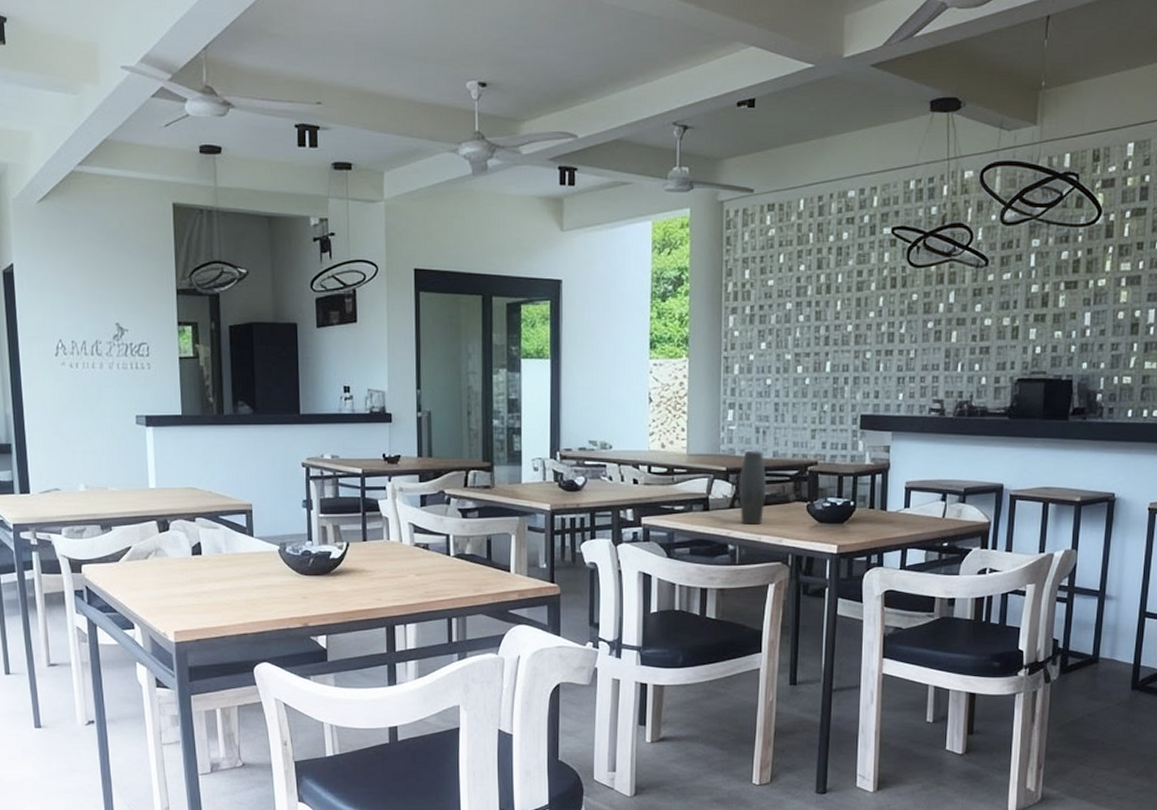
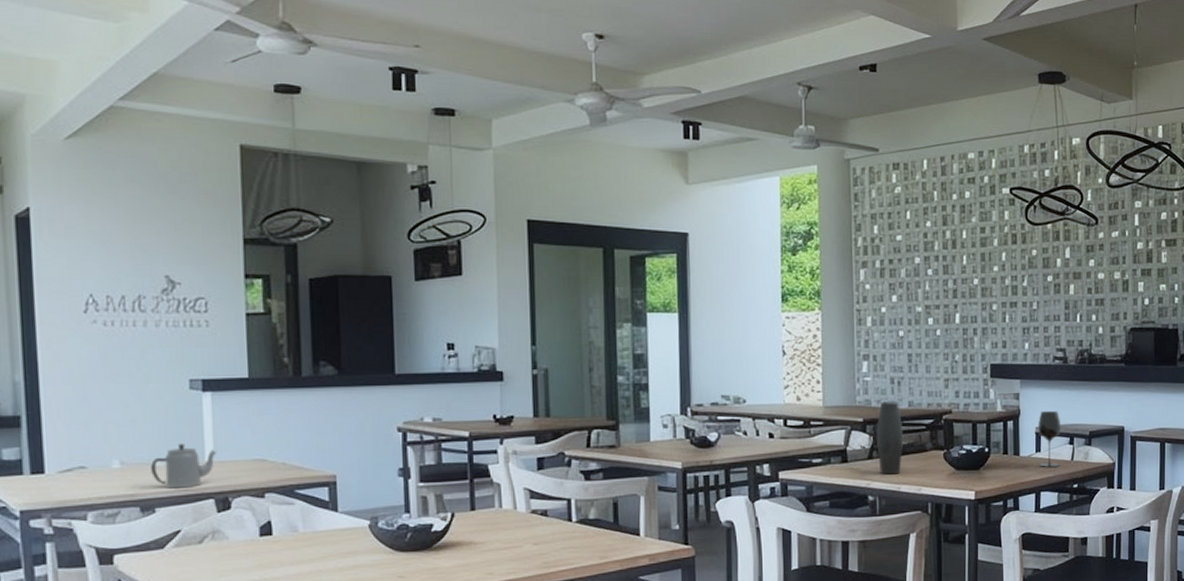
teapot: none [108,471,158,510] -> present [151,443,217,489]
wine glass: none [907,465,934,524] -> present [1037,410,1061,467]

